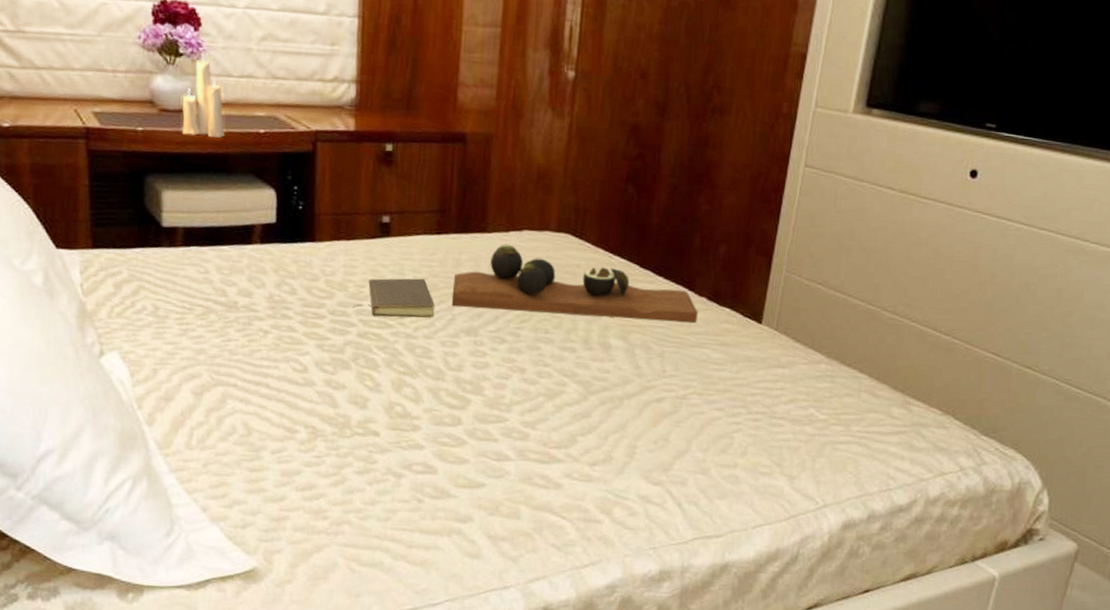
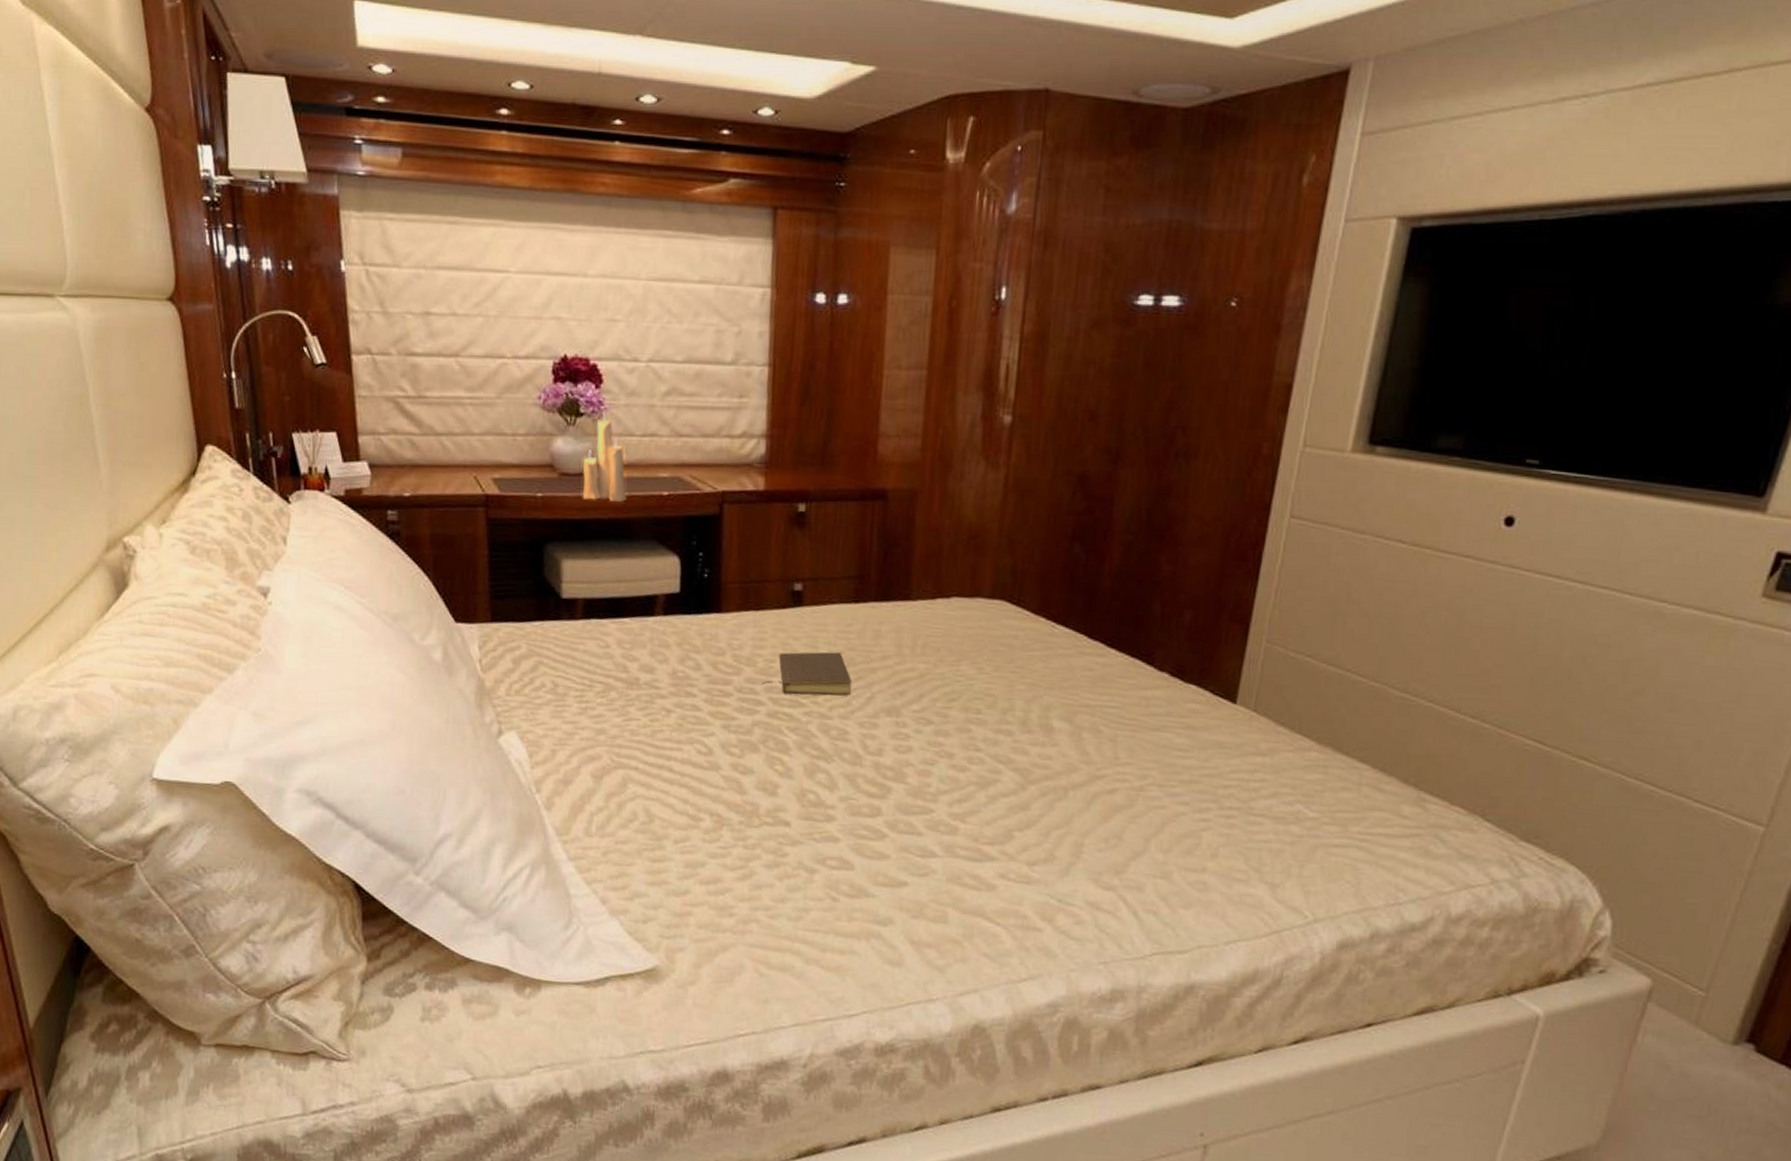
decorative tray: present [451,244,698,323] -> none [870,613,1158,702]

